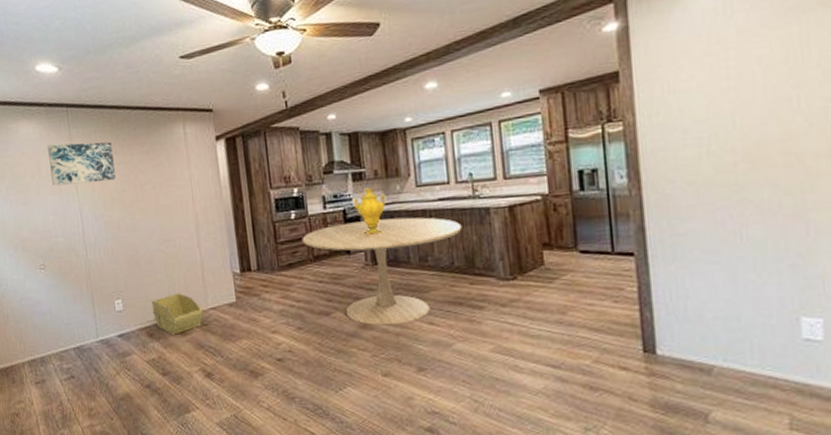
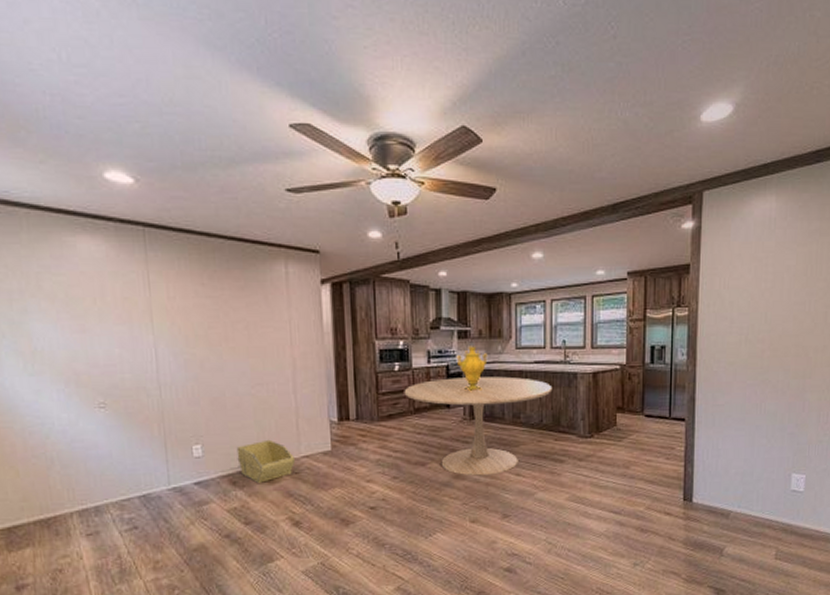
wall art: present [47,142,116,186] -> none [116,267,202,316]

